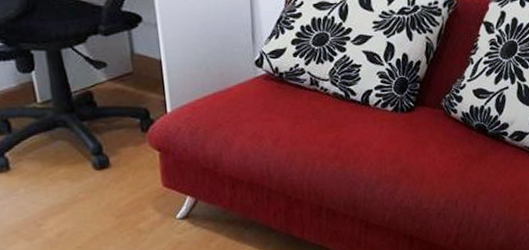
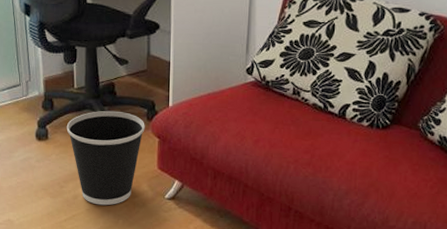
wastebasket: none [34,125,141,239] -> present [66,110,145,206]

